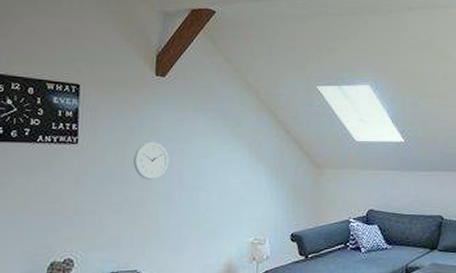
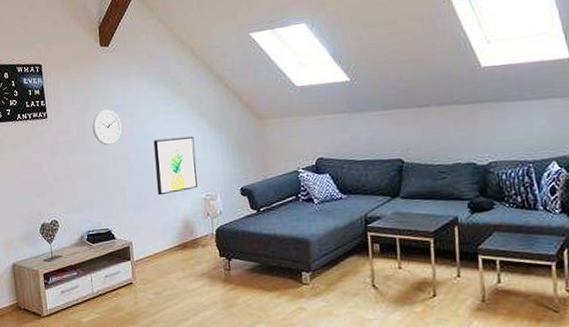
wall art: none [200,178,248,237] -> present [153,136,197,196]

